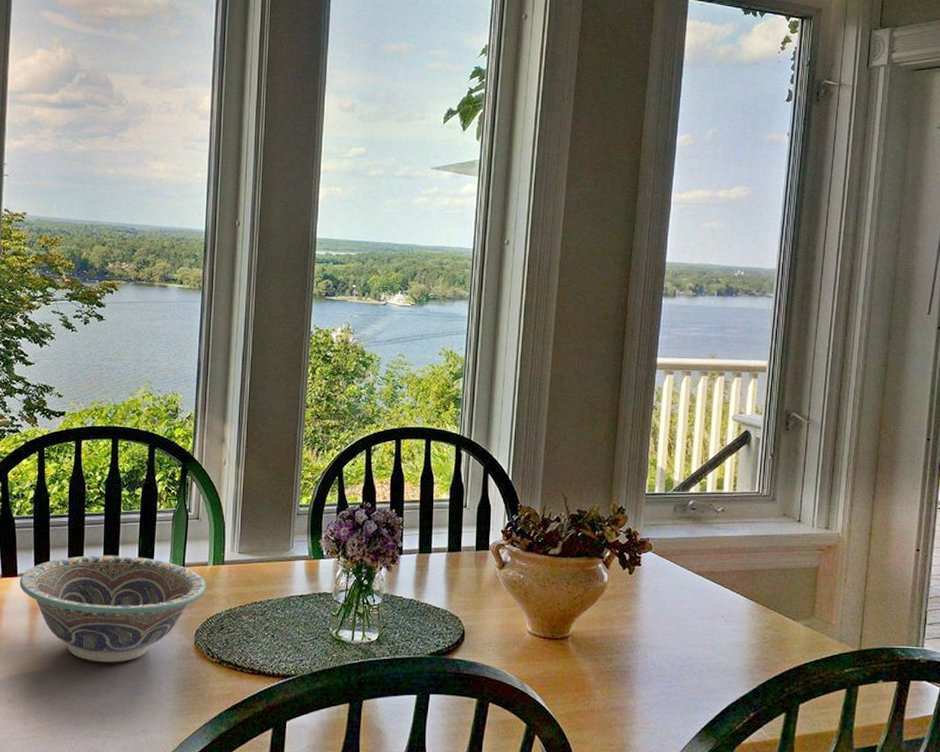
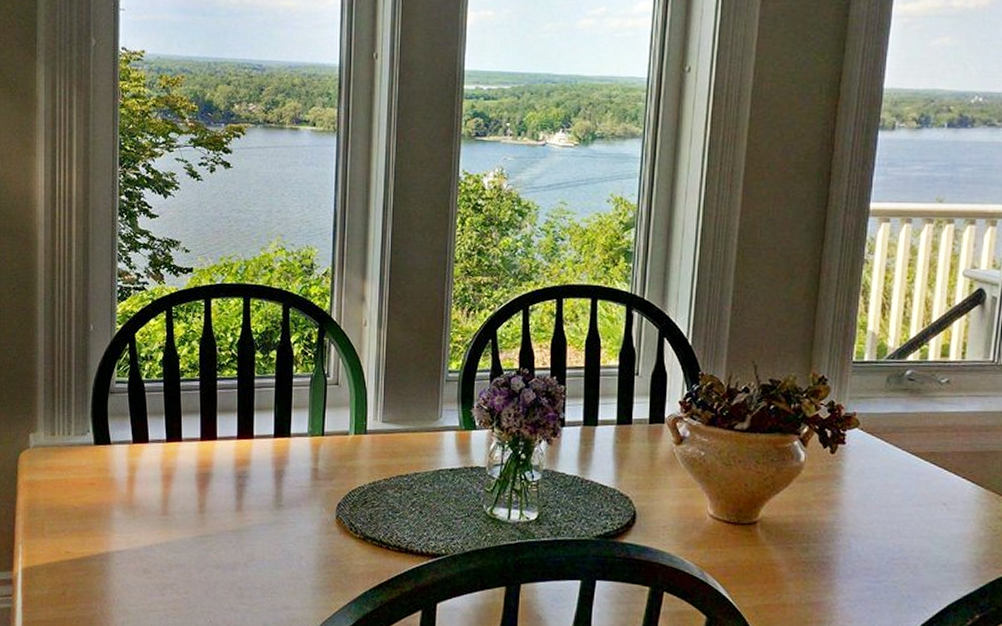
decorative bowl: present [19,555,207,663] -> none [151,421,348,535]

